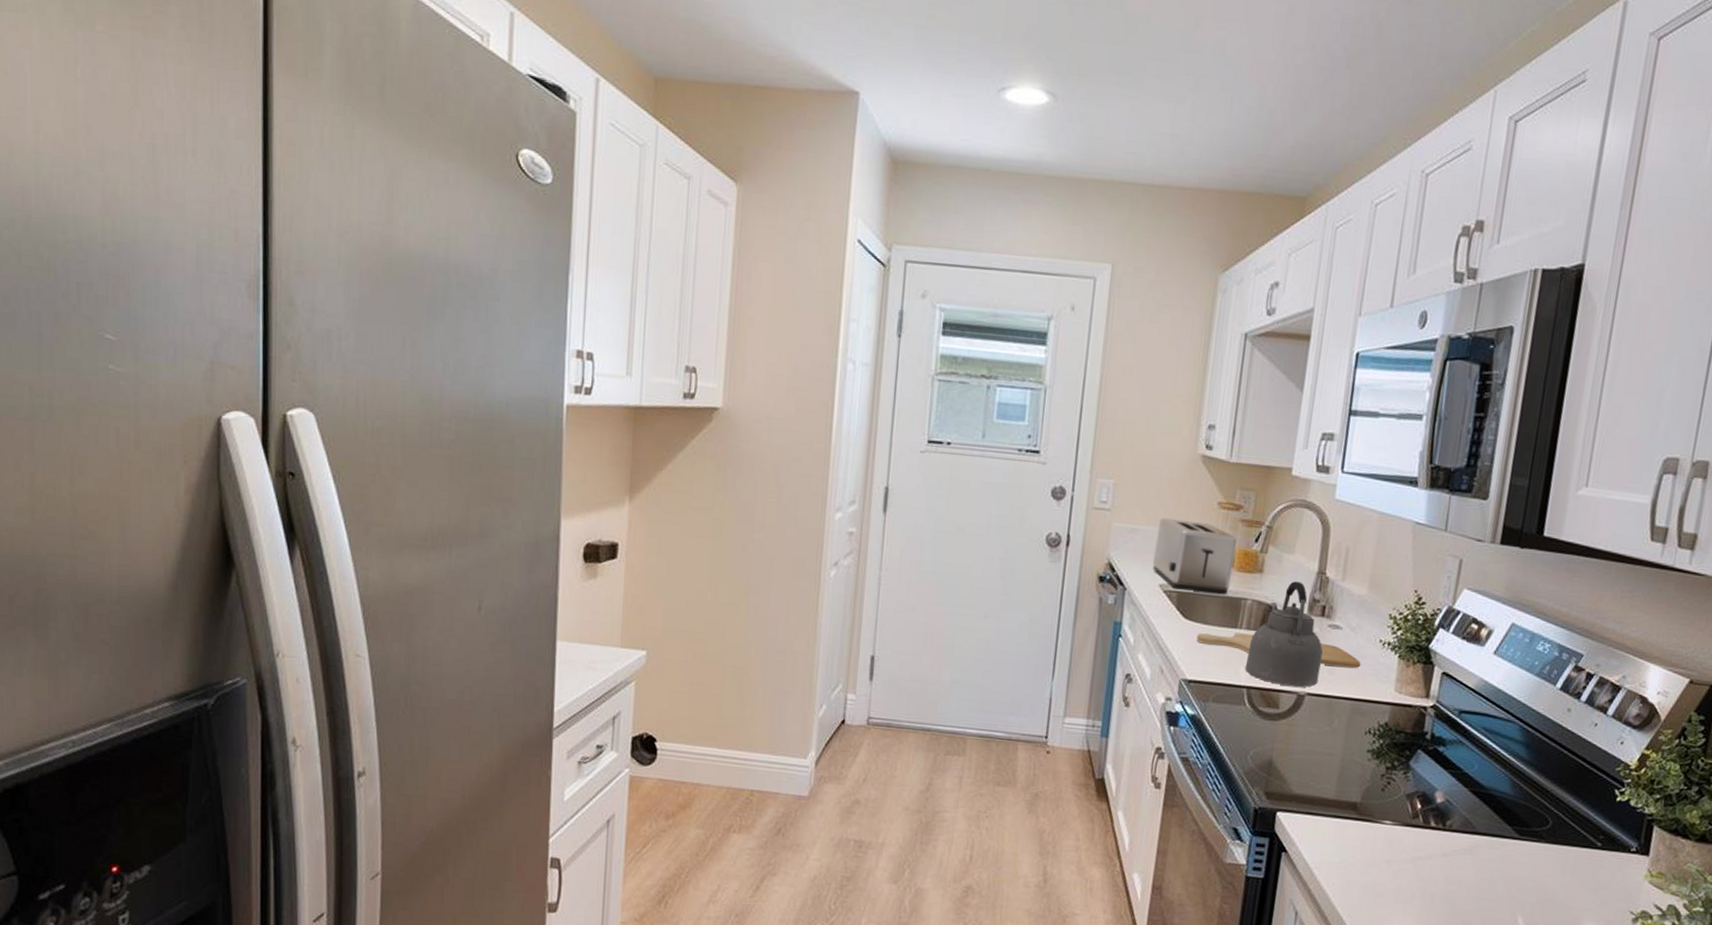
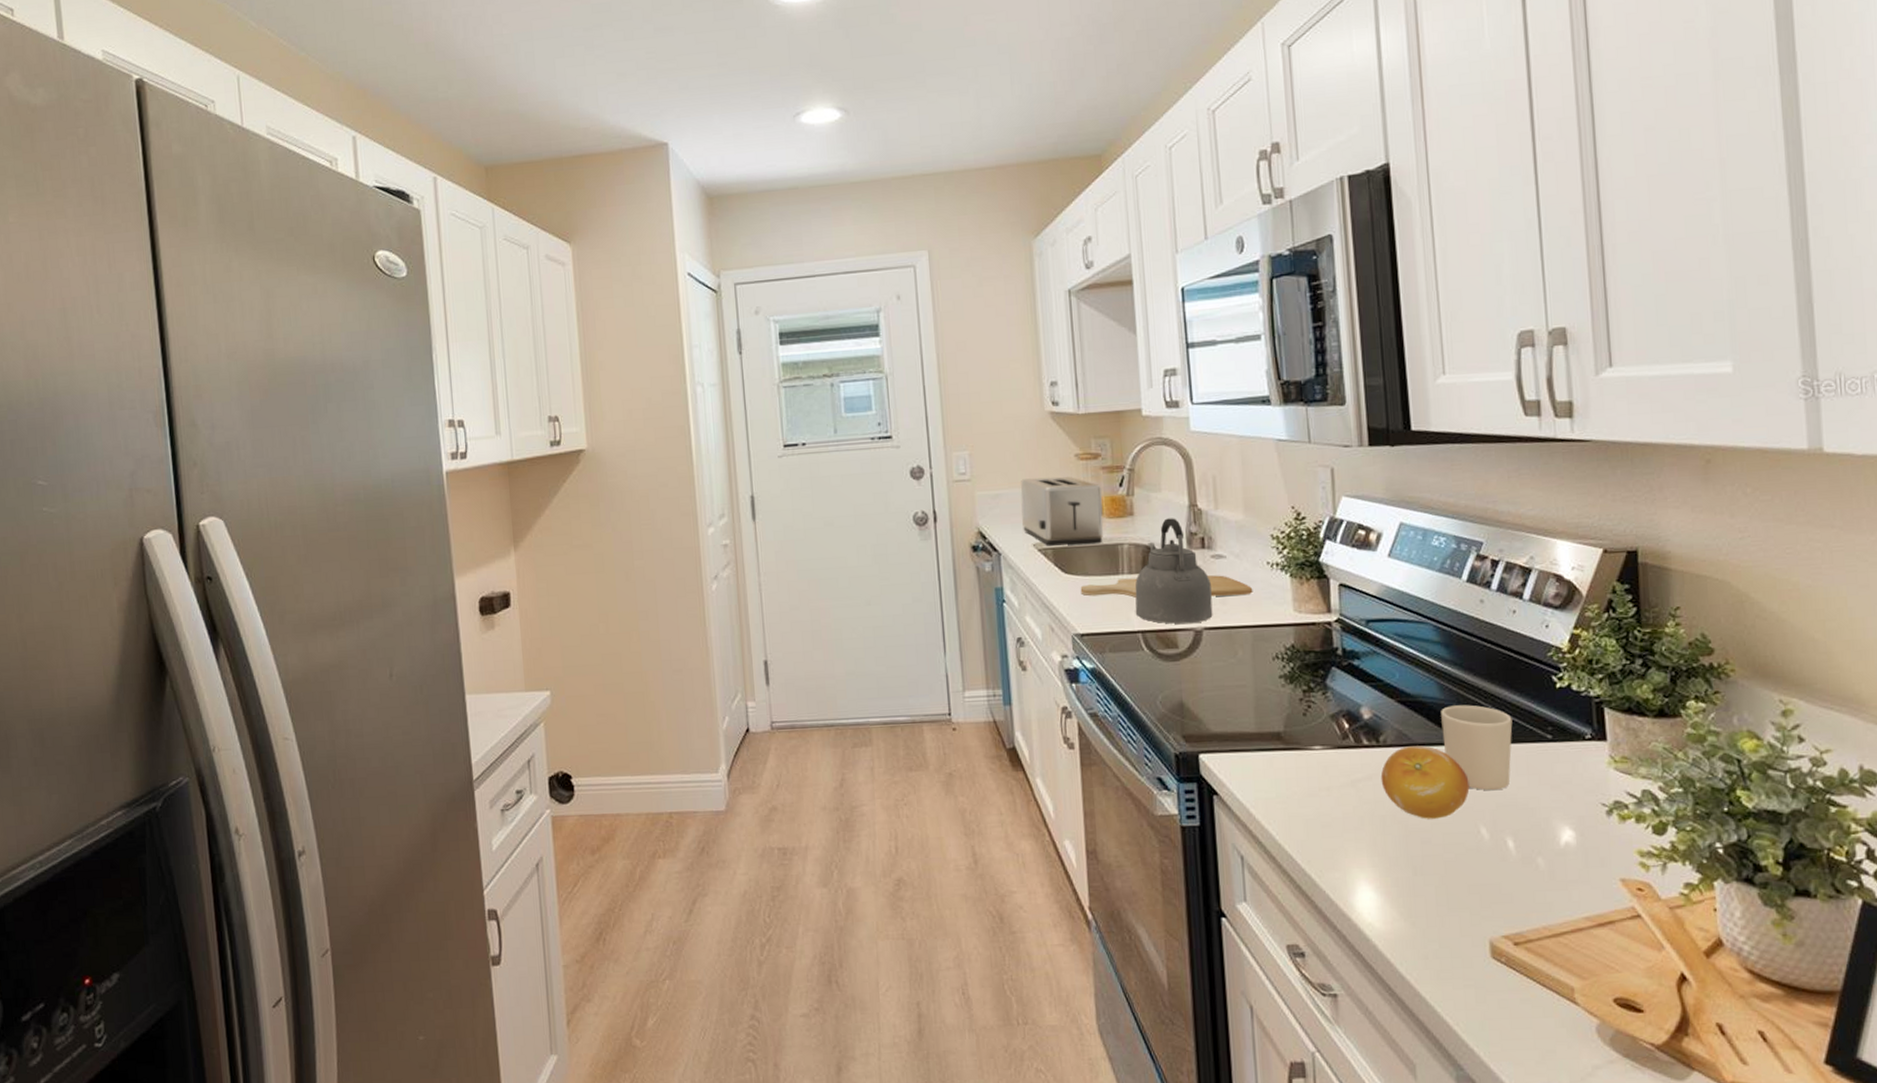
fruit: none [1438,834,1518,904] -> present [1380,745,1470,819]
mug: none [1502,802,1570,886] -> present [1441,705,1513,791]

